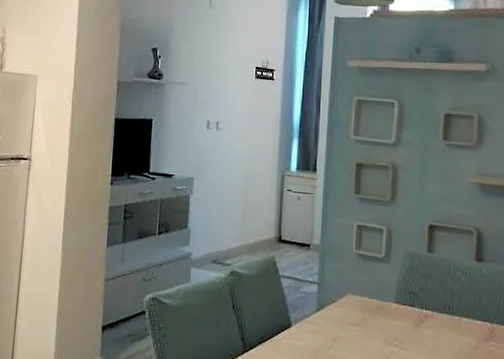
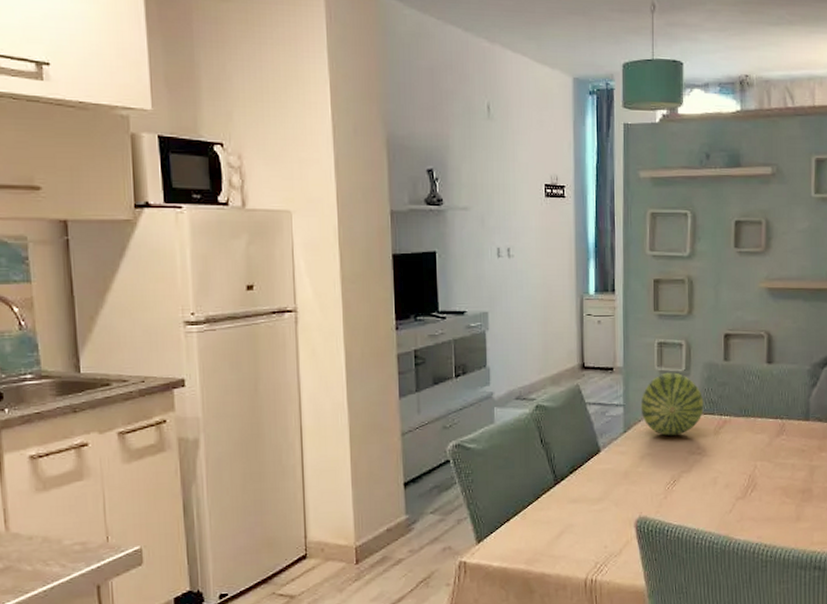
fruit: none [335,256,404,322] -> present [640,372,704,436]

